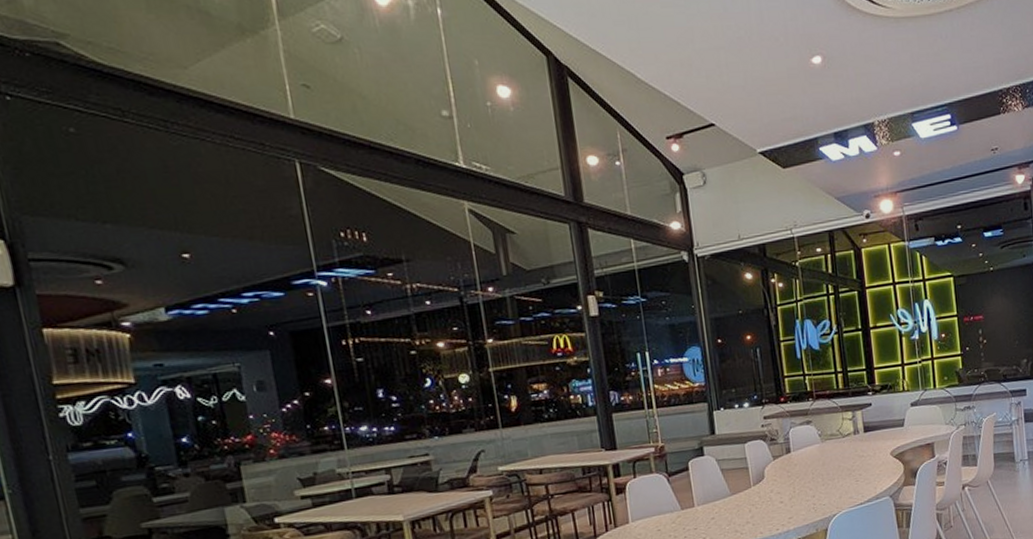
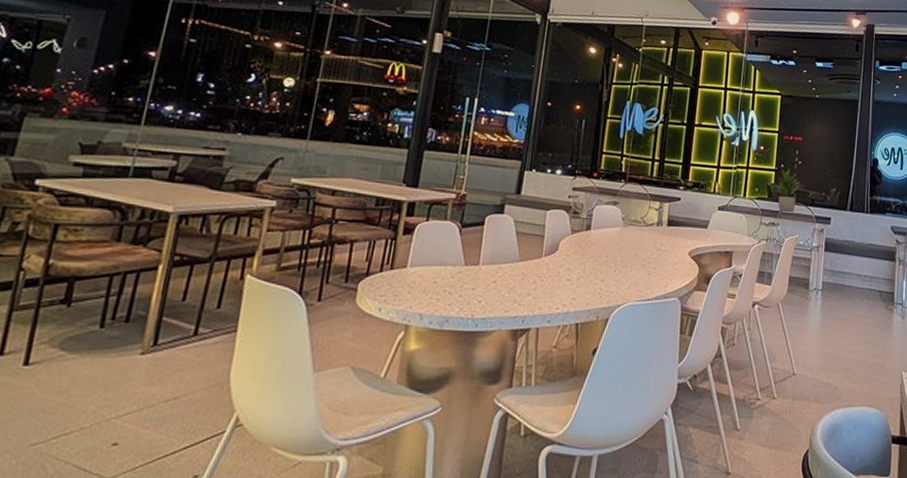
potted plant: none [962,349,988,397] -> present [773,168,799,216]

